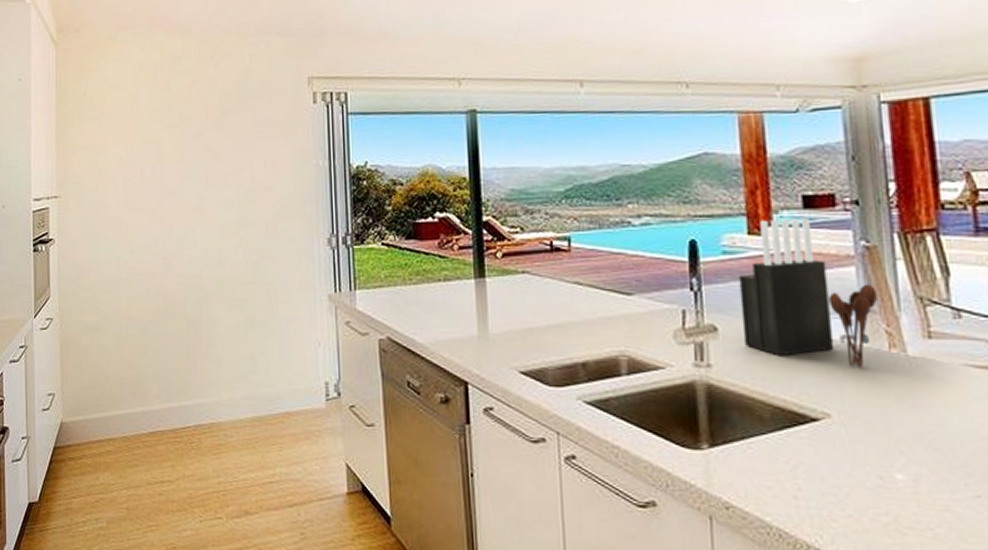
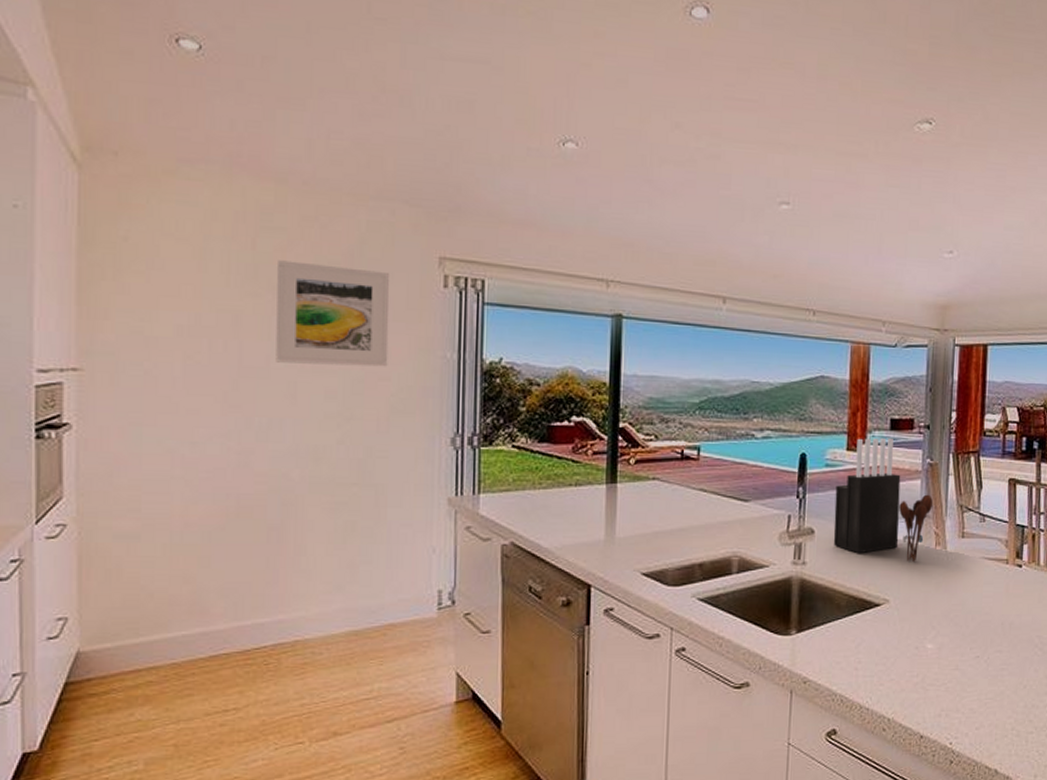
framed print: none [186,95,272,181] -> present [276,260,390,367]

